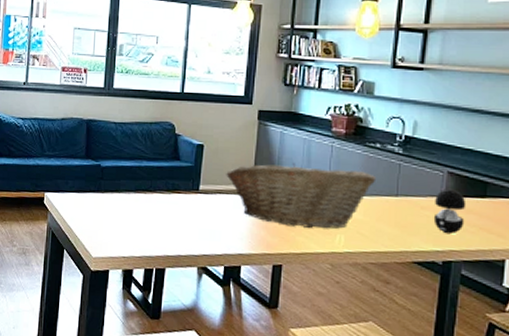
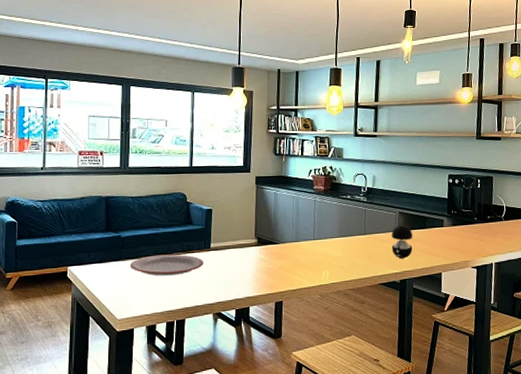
plate: none [108,191,190,217] -> present [129,254,204,276]
fruit basket: present [226,163,377,229] -> none [232,217,349,269]

